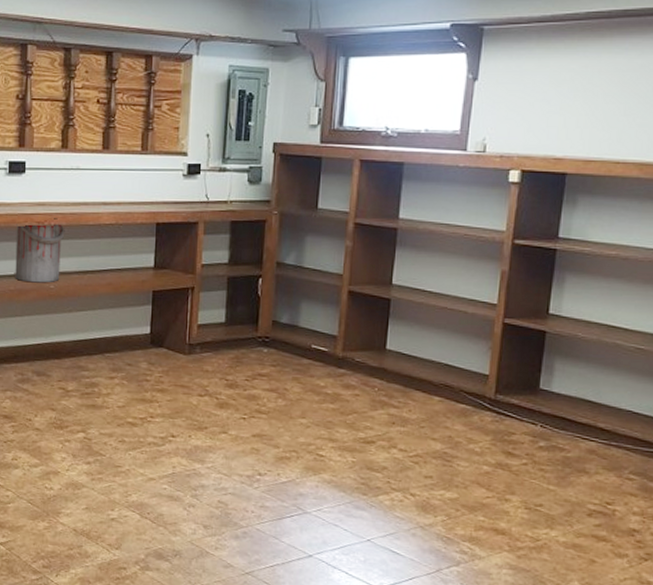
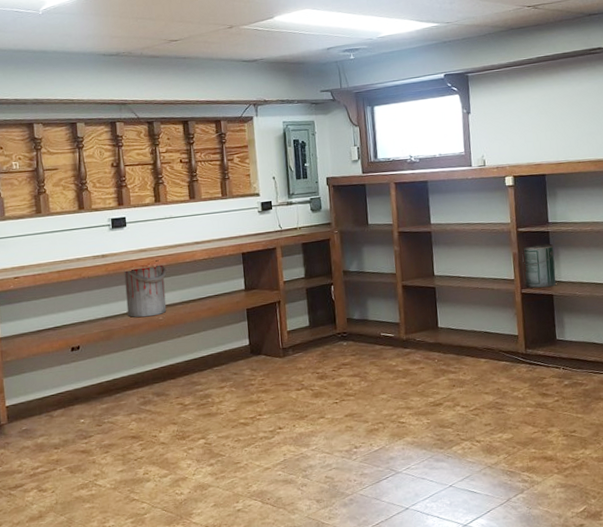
paint can: none [509,262,559,321] -> present [522,243,556,288]

